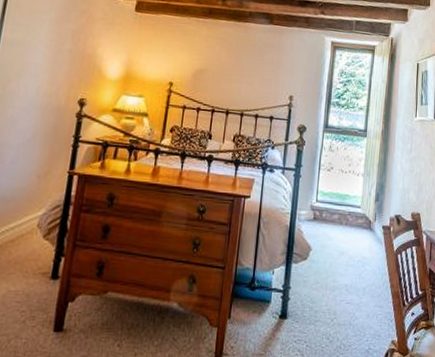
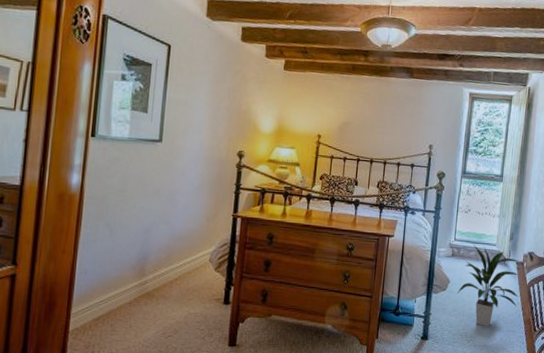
indoor plant: none [320,205,386,303] -> present [457,244,520,328]

